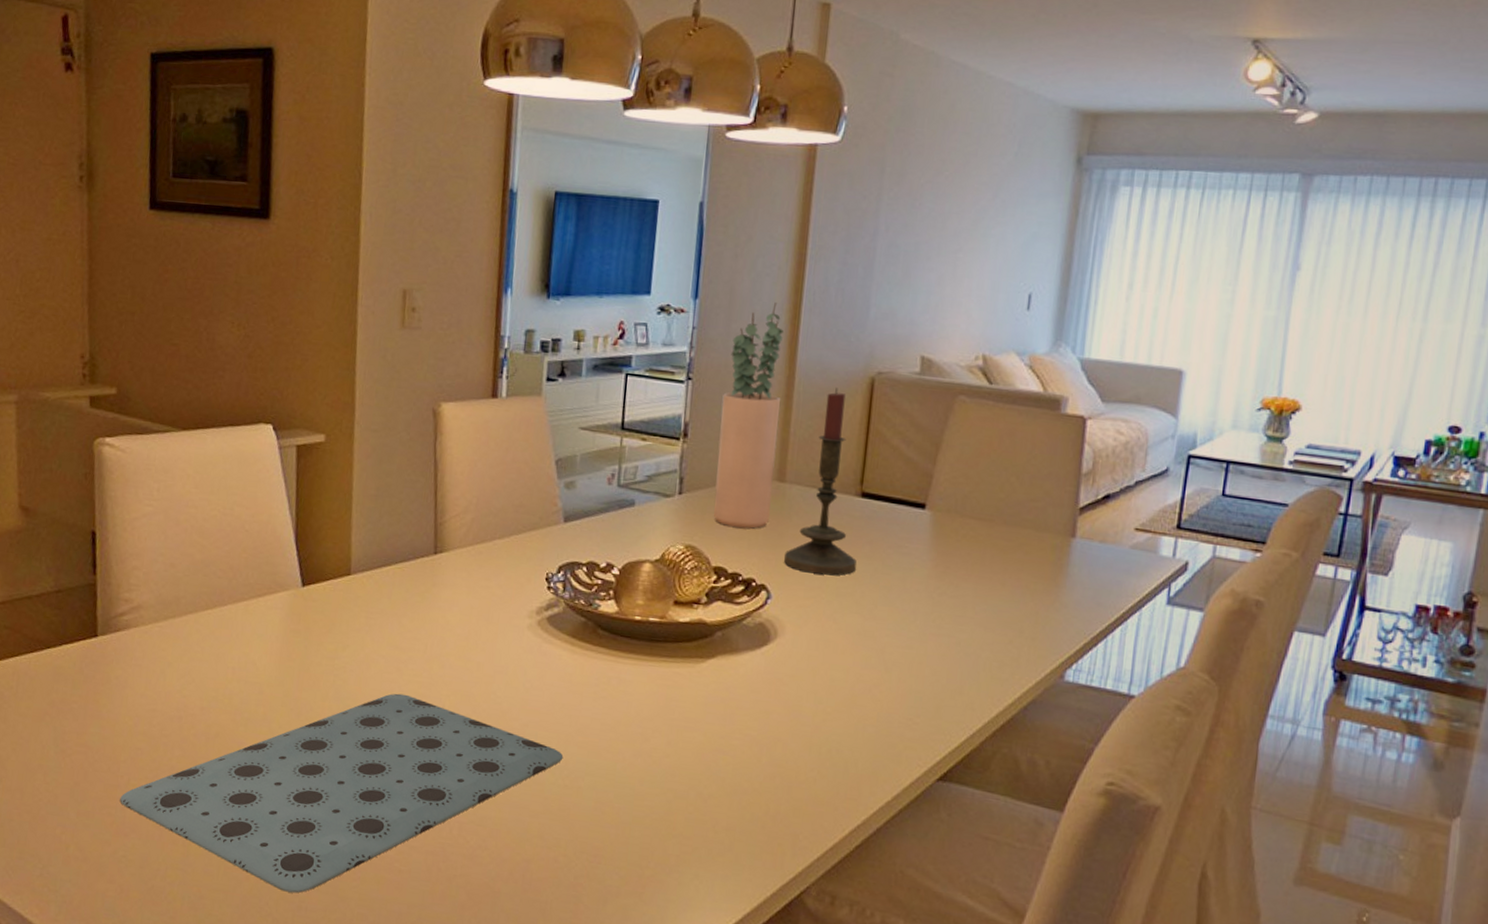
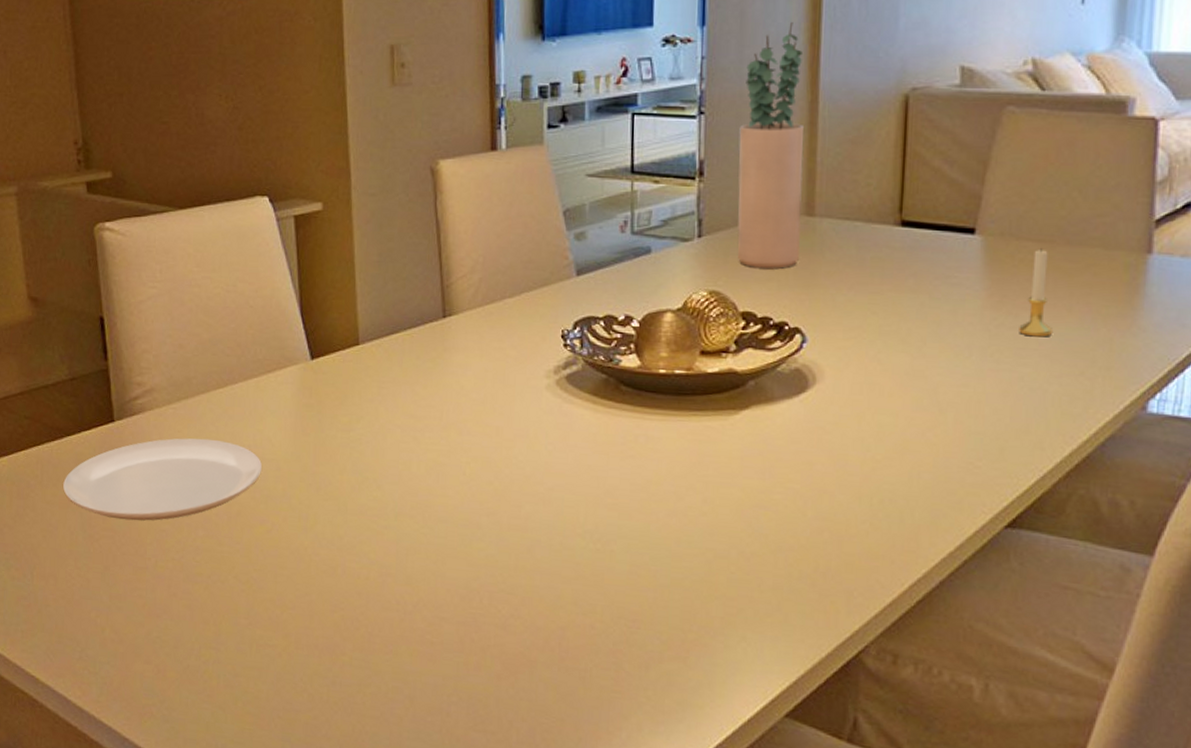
plate: none [38,656,245,738] -> present [63,438,263,521]
placemat: present [120,693,564,893] -> none [149,463,593,669]
candle: present [784,387,857,576] -> none [819,109,900,313]
candle holder: none [958,526,988,607] -> present [1019,248,1054,337]

